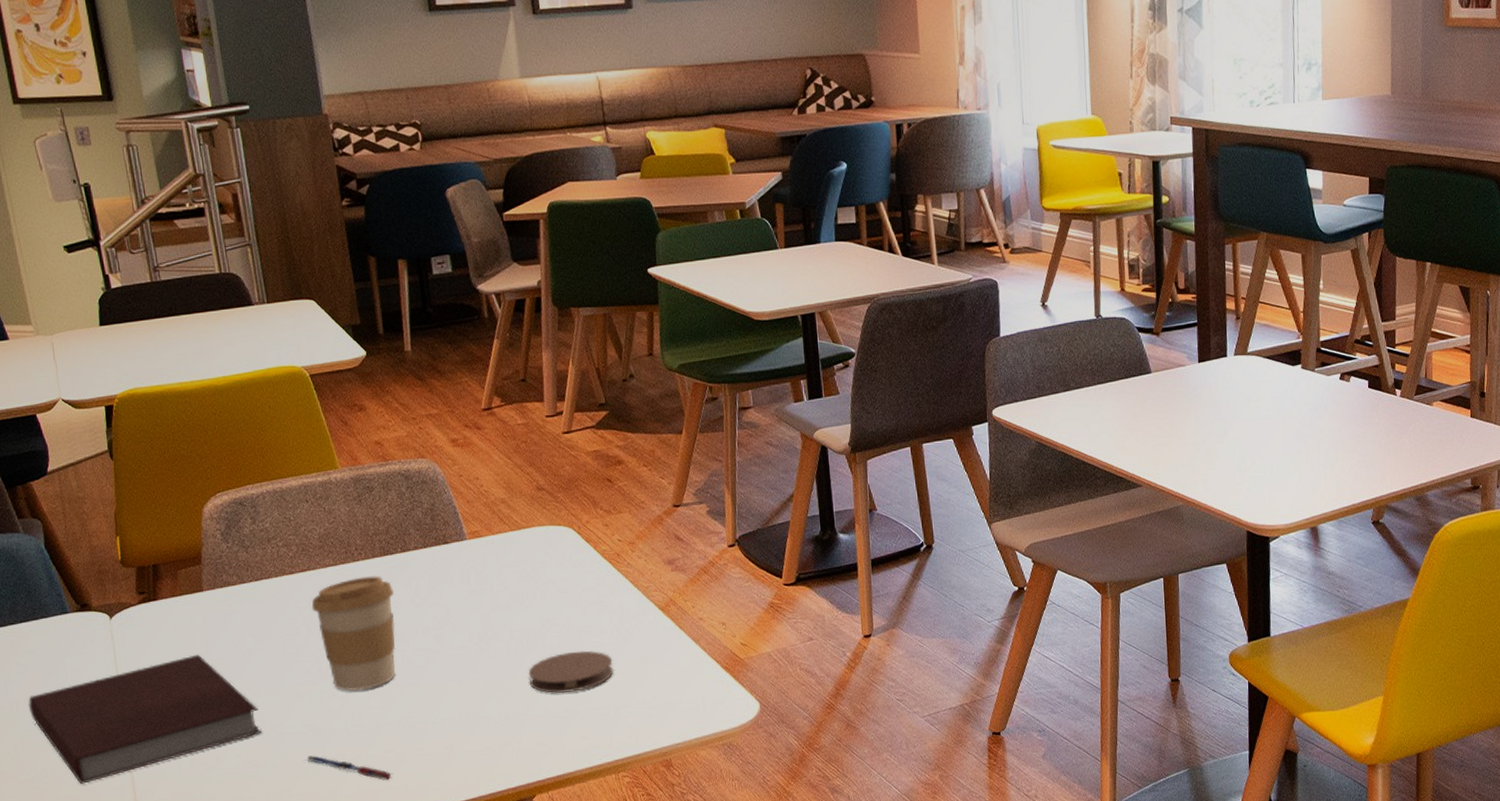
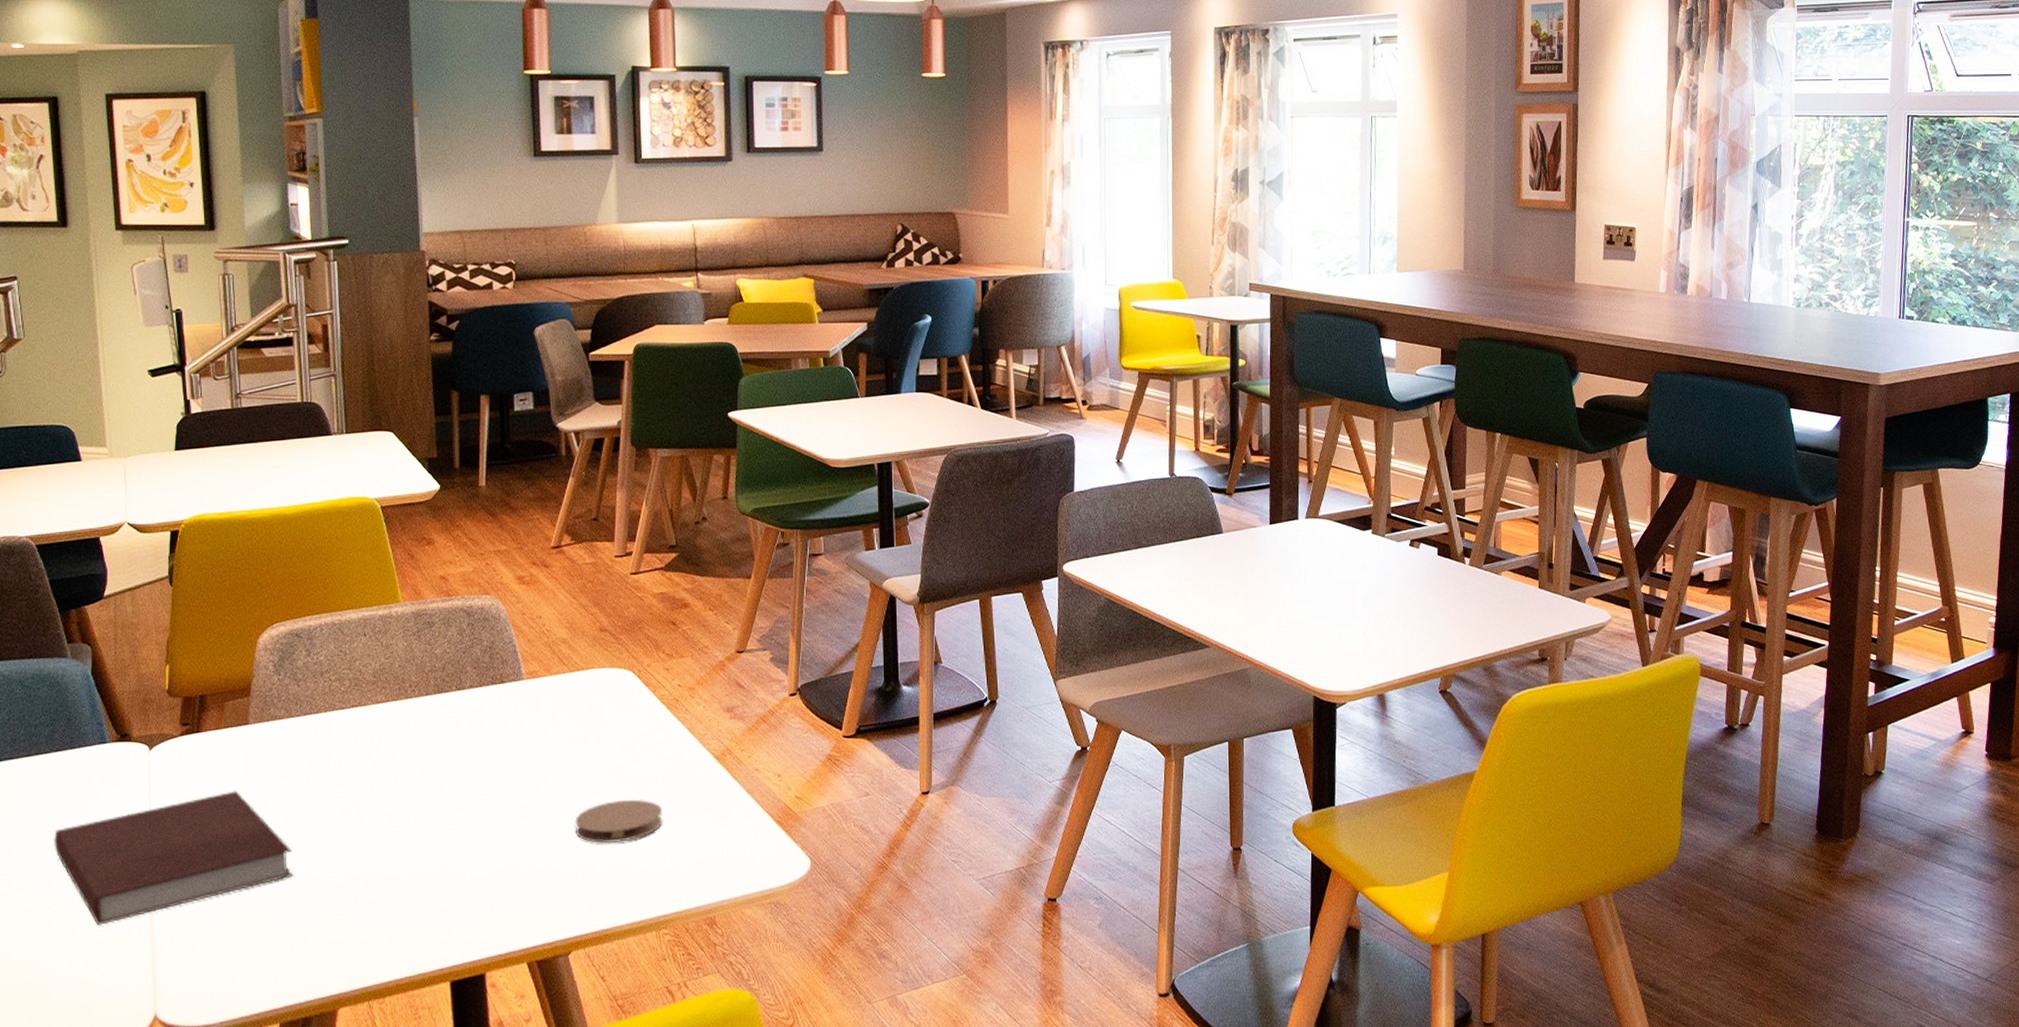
pen: present [306,755,393,781] -> none [336,902,425,932]
coffee cup: present [311,576,395,692] -> none [358,714,444,835]

